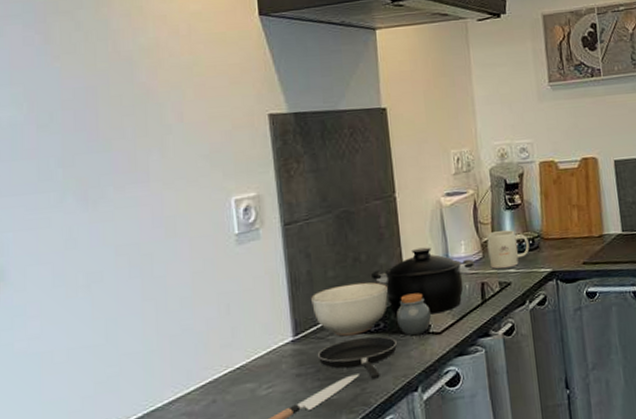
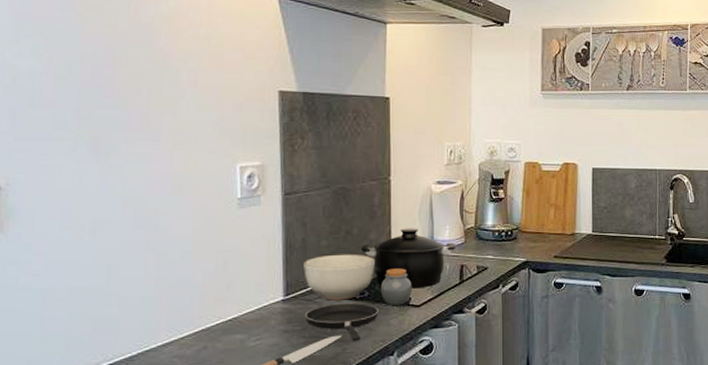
mug: present [487,230,530,269] -> none [470,220,508,255]

